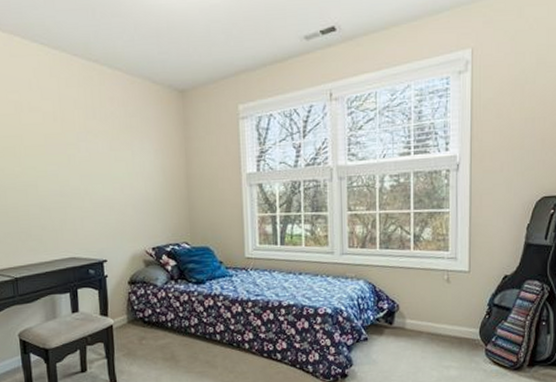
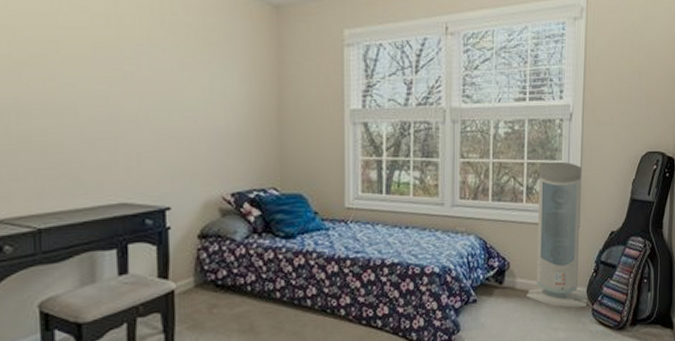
air purifier: none [416,210,481,348] -> present [526,161,588,308]

